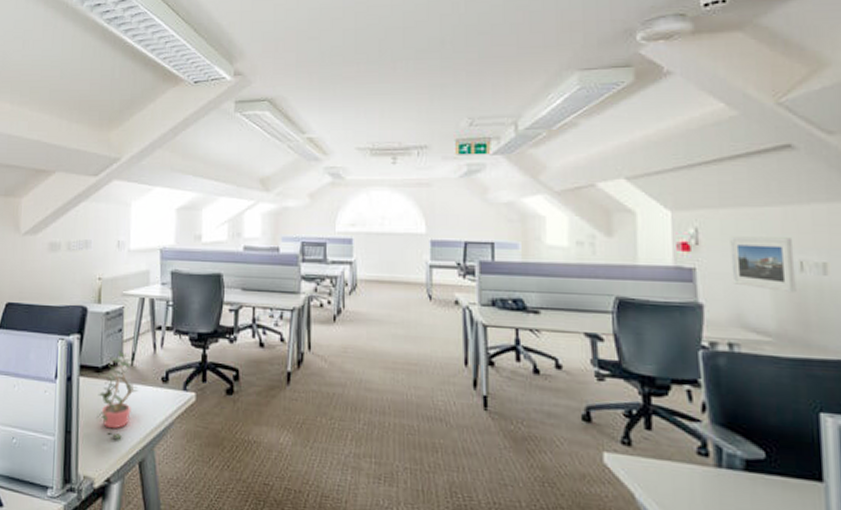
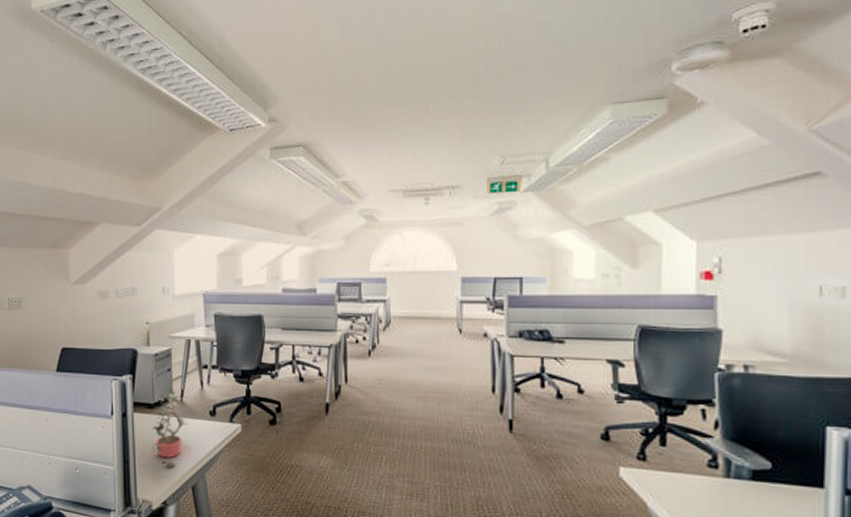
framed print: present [730,236,797,293] -> none [752,263,815,317]

